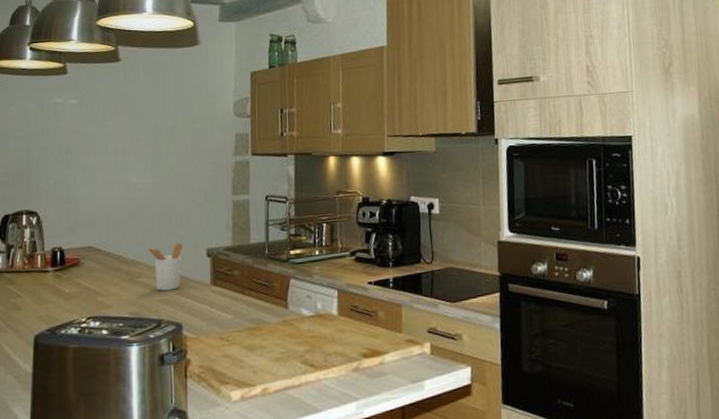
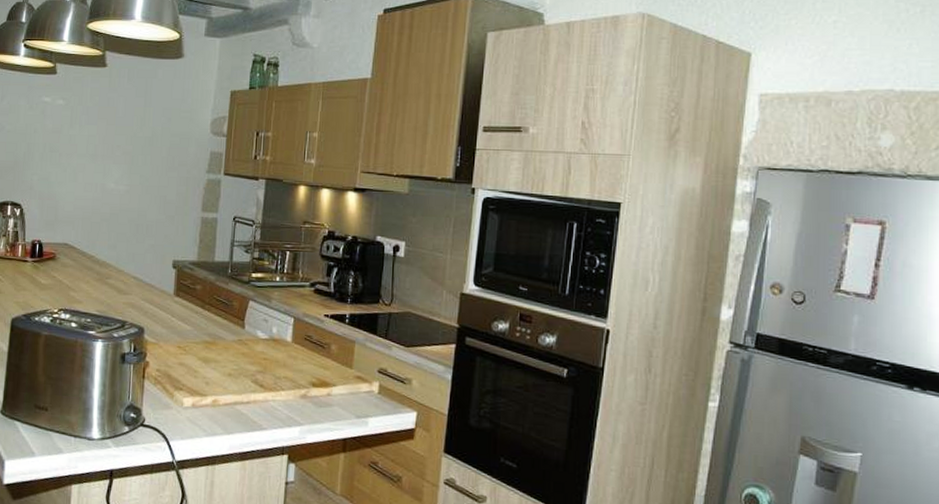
utensil holder: present [147,243,183,291] -> none [117,251,151,295]

